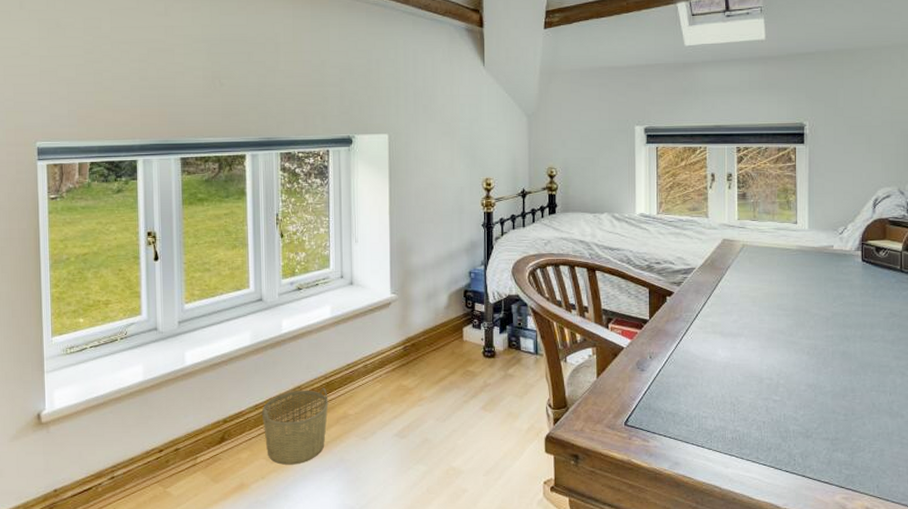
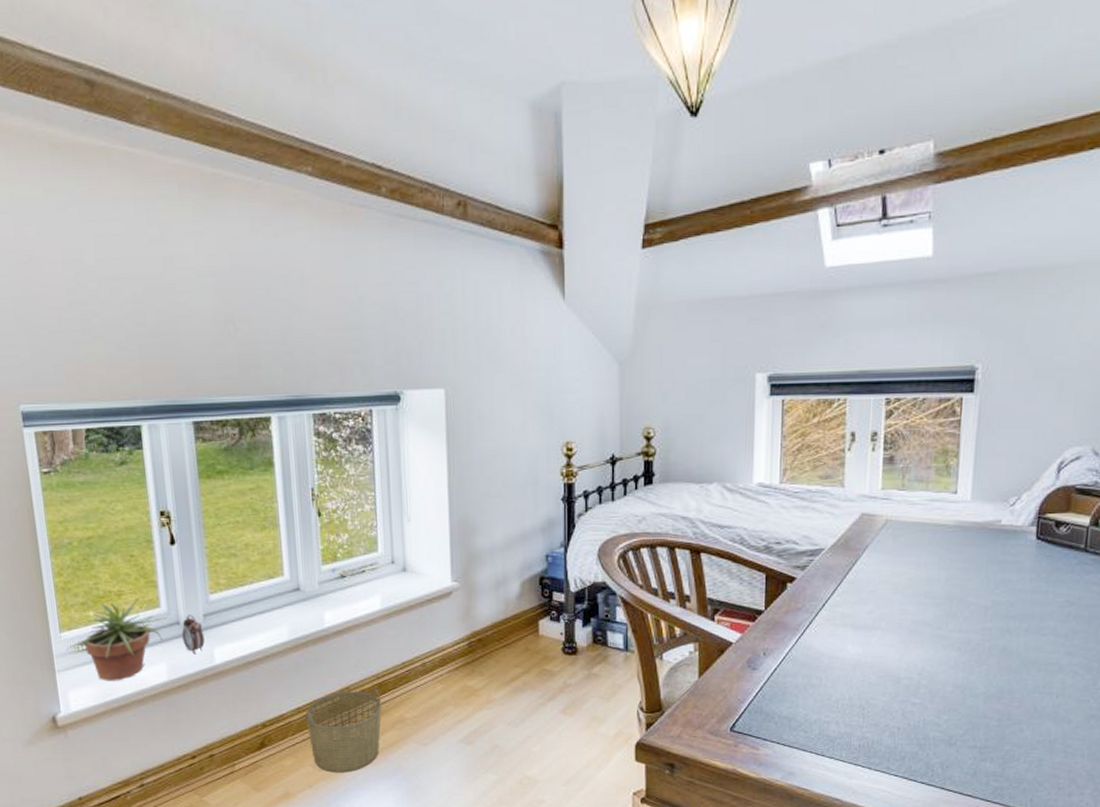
potted plant: none [56,306,147,381] -> present [67,597,167,681]
alarm clock: none [158,321,178,357] -> present [181,614,205,655]

